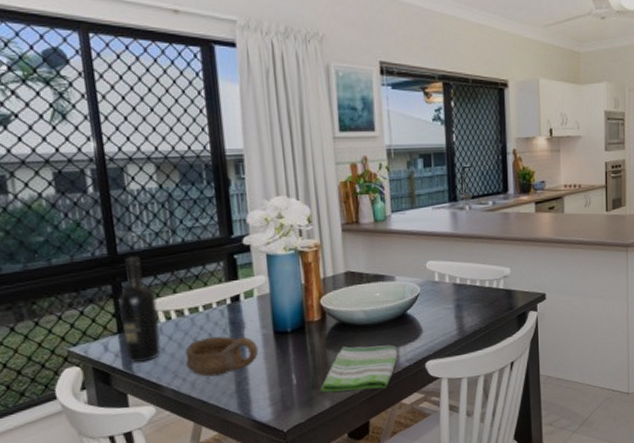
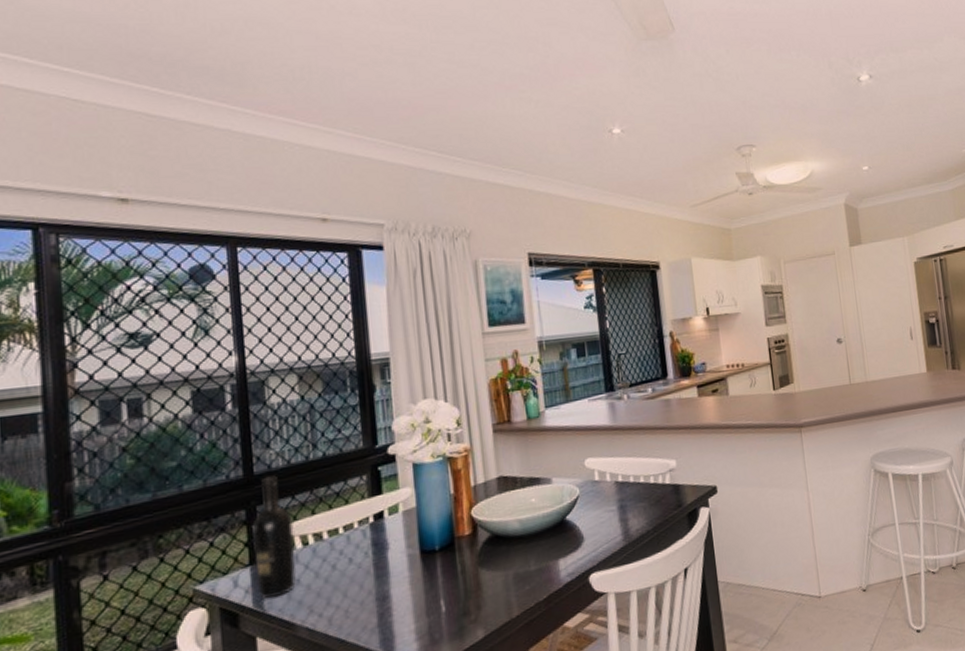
bowl: present [185,336,259,377] -> none [322,559,404,610]
dish towel: present [321,345,398,393] -> none [473,557,558,620]

